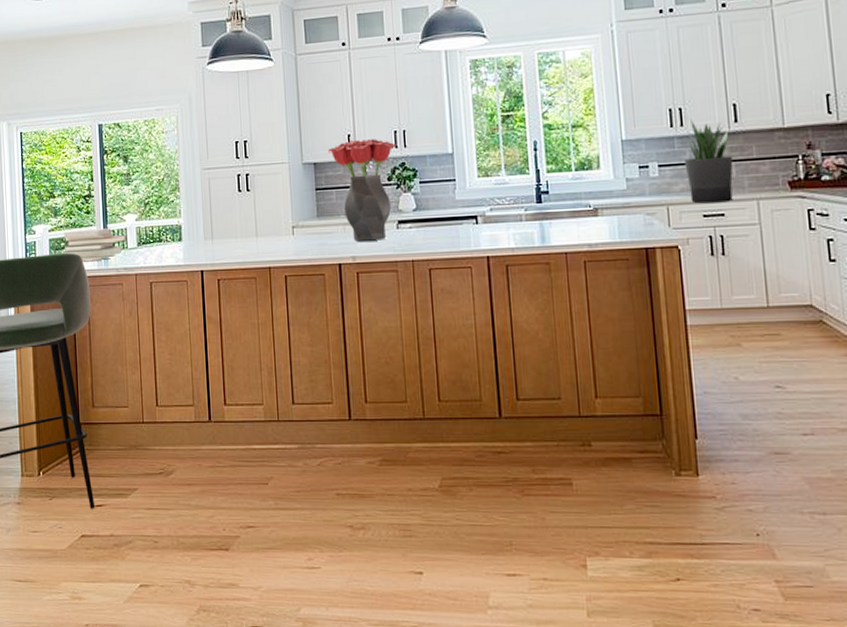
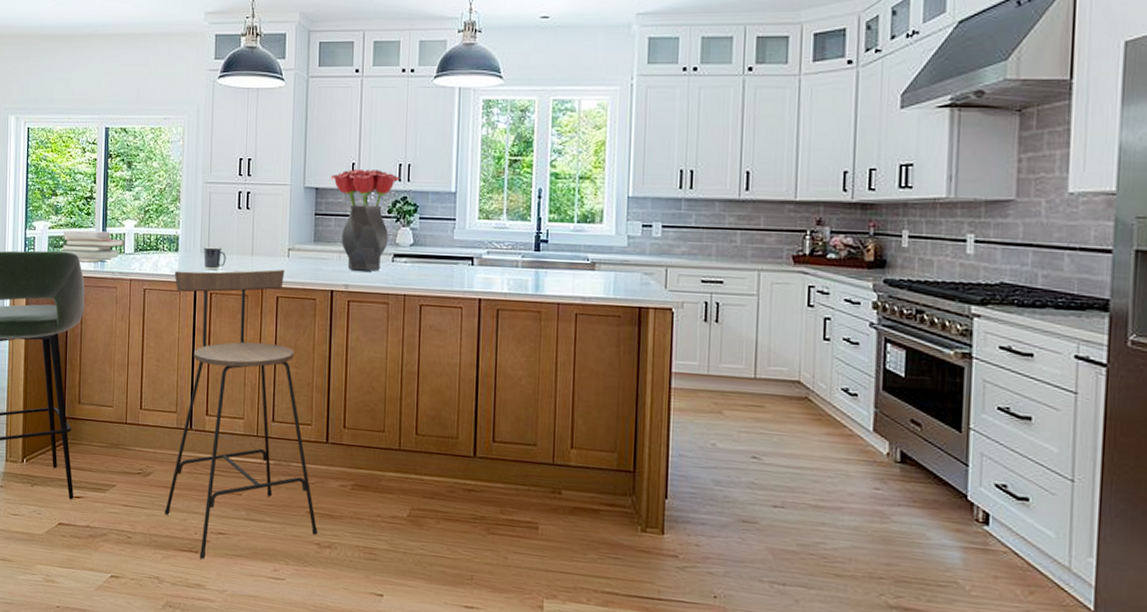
bar stool: none [179,247,350,556] -> present [164,269,318,559]
mug: none [206,233,231,256] -> present [203,247,226,270]
planter: present [684,120,733,204] -> none [689,183,739,270]

